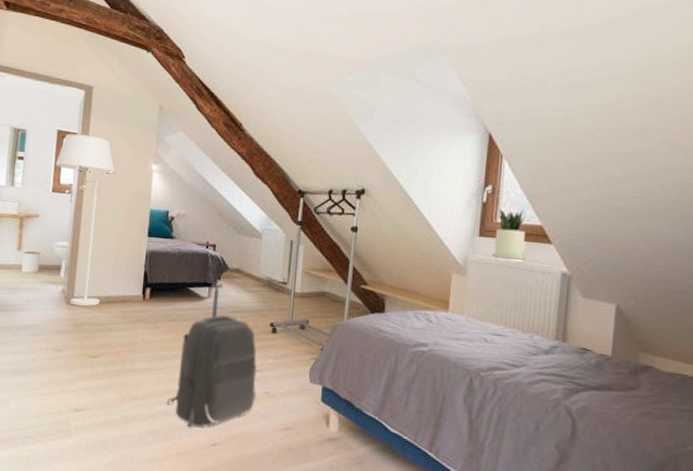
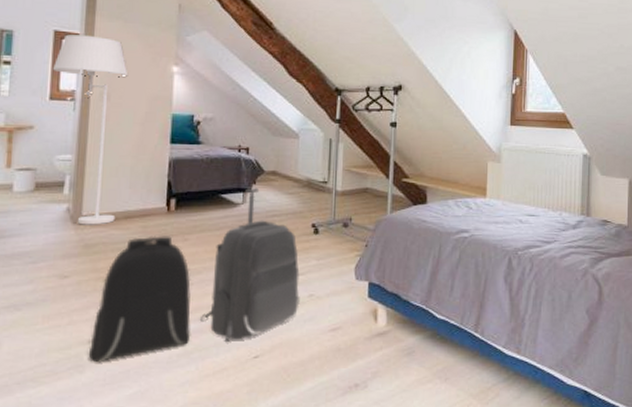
backpack: none [74,321,161,429] -> present [88,236,191,362]
planter: present [491,209,526,260] -> none [522,99,552,145]

